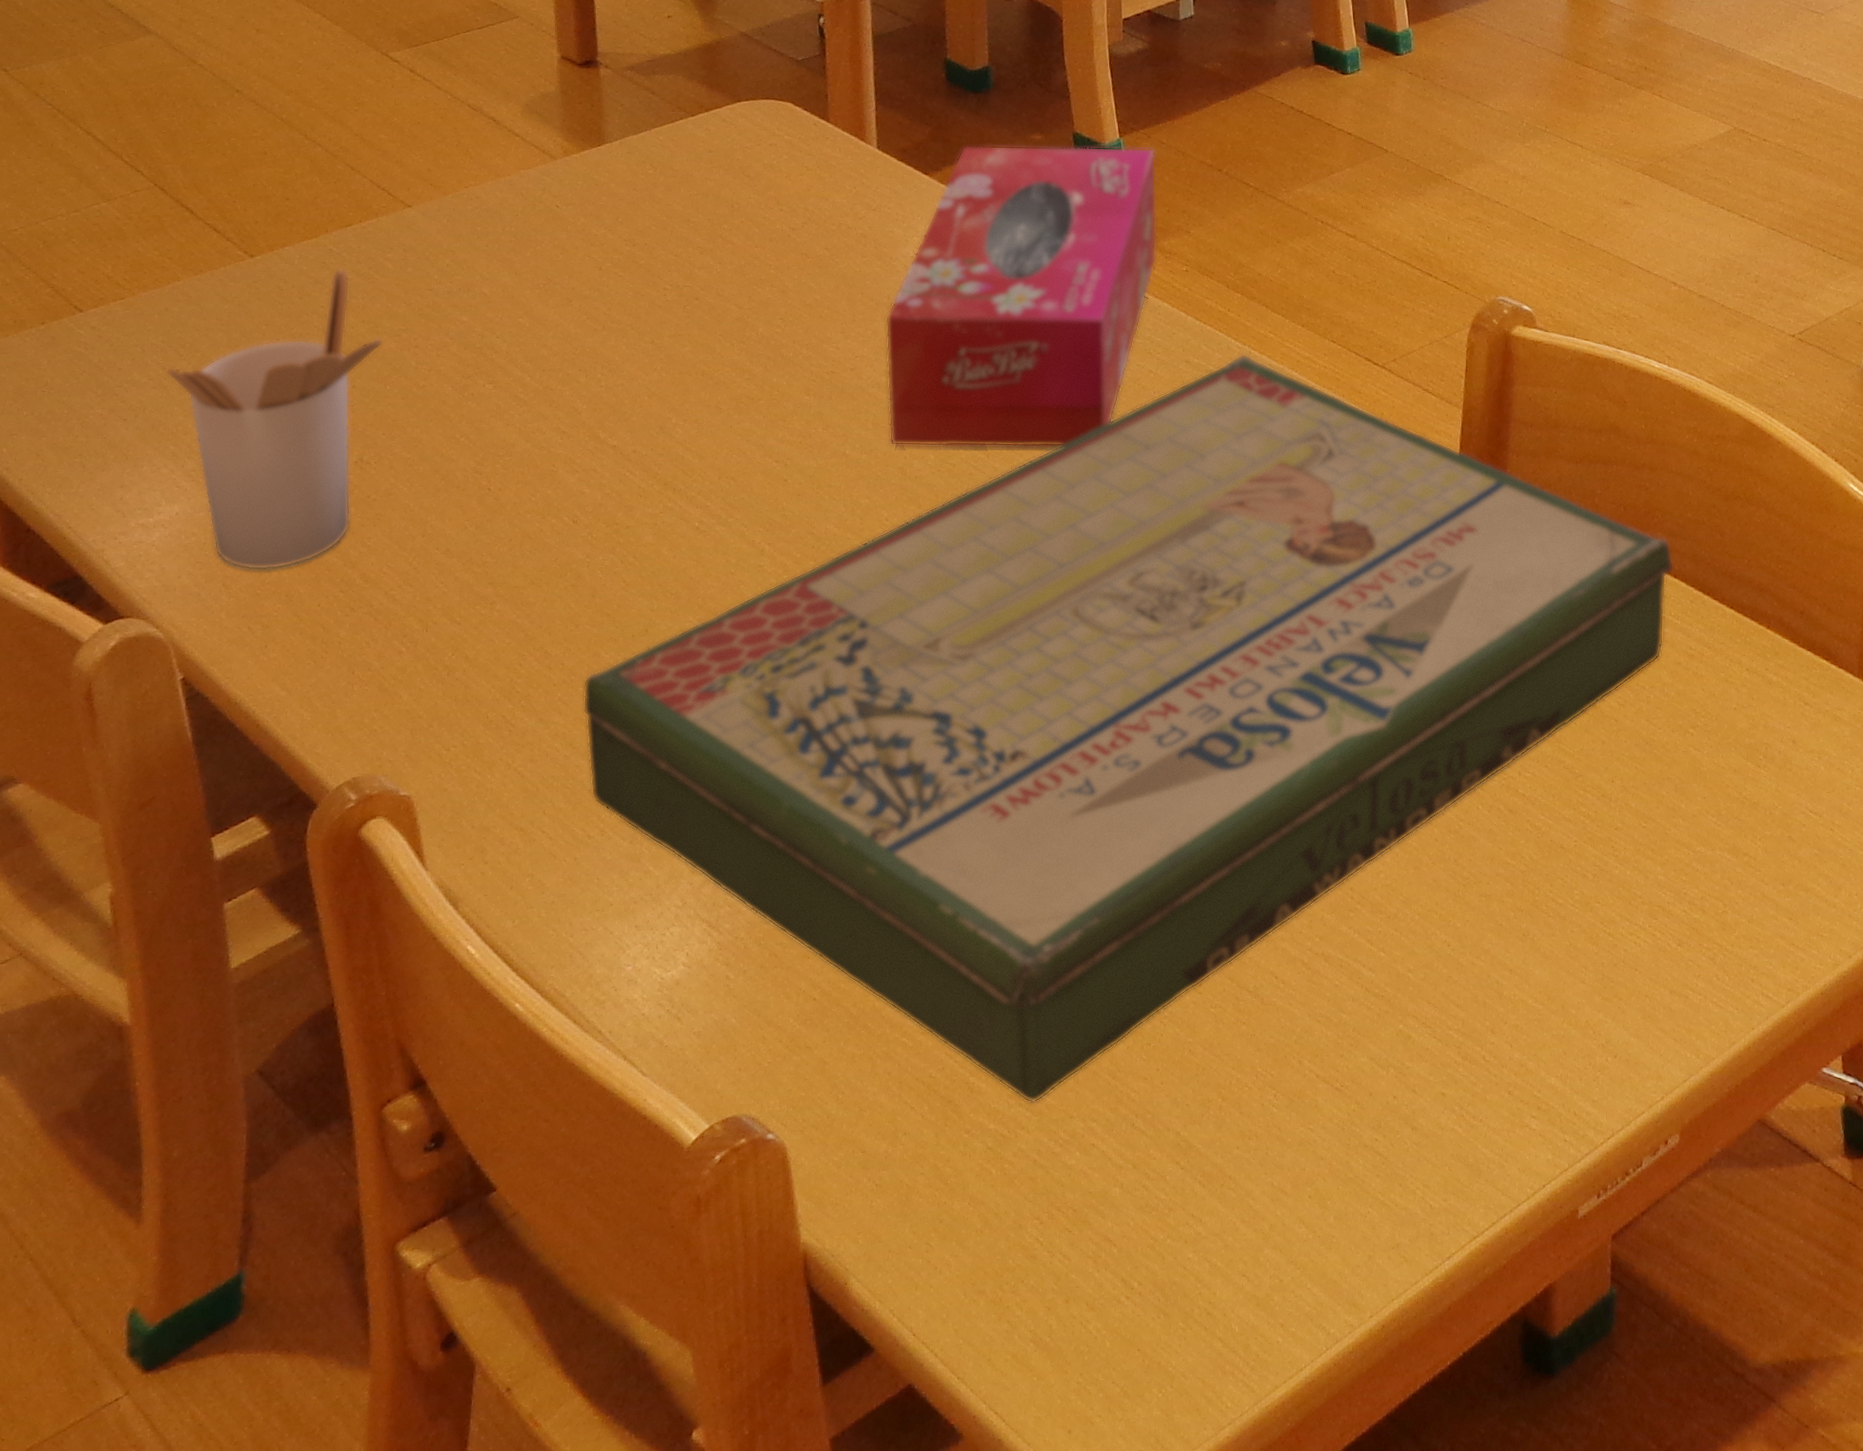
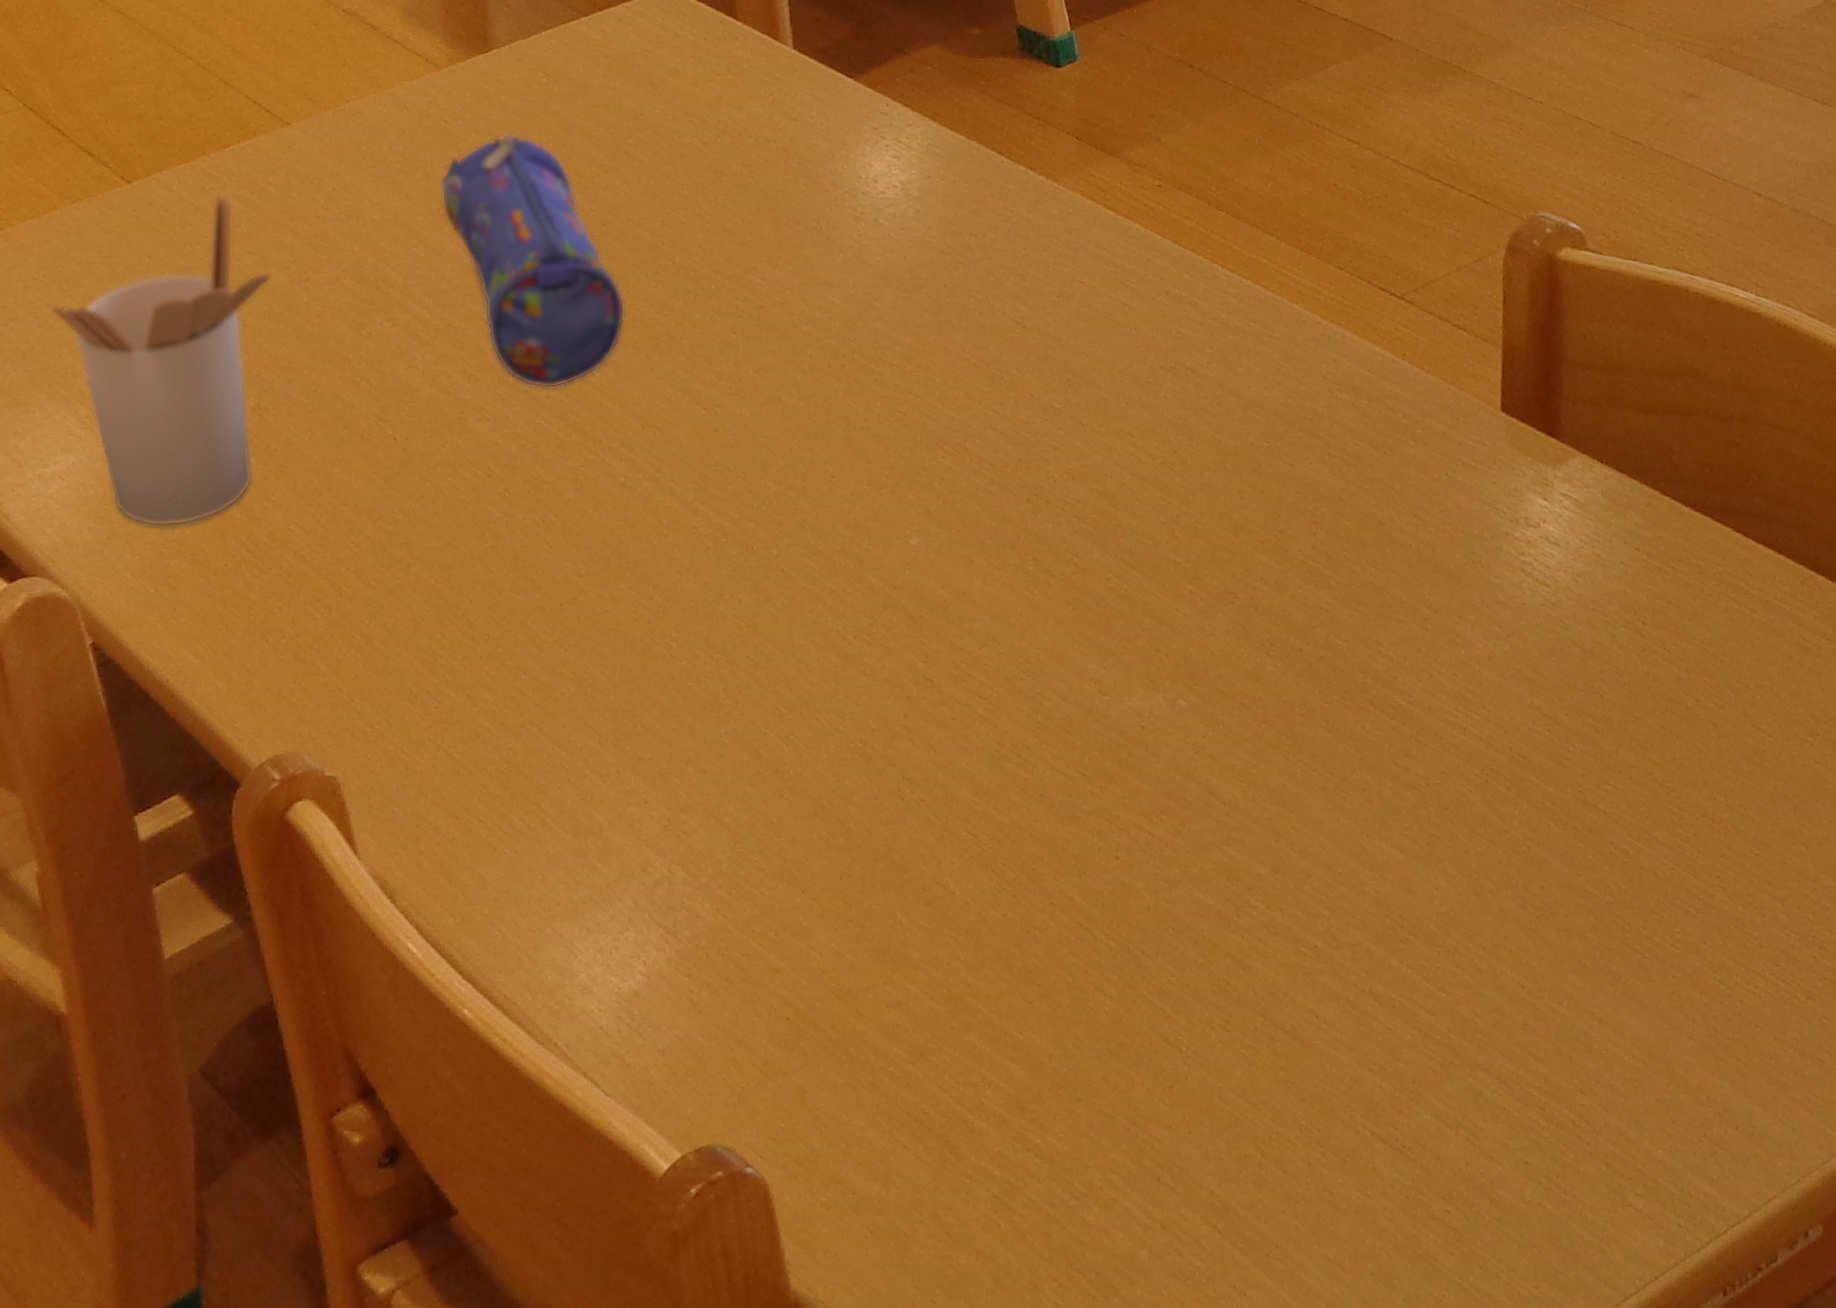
pencil case: none [548,217,711,444] -> present [440,133,625,389]
board game: present [582,353,1674,1103] -> none [512,282,1778,1149]
tissue box: present [885,145,1157,448] -> none [815,41,1123,394]

